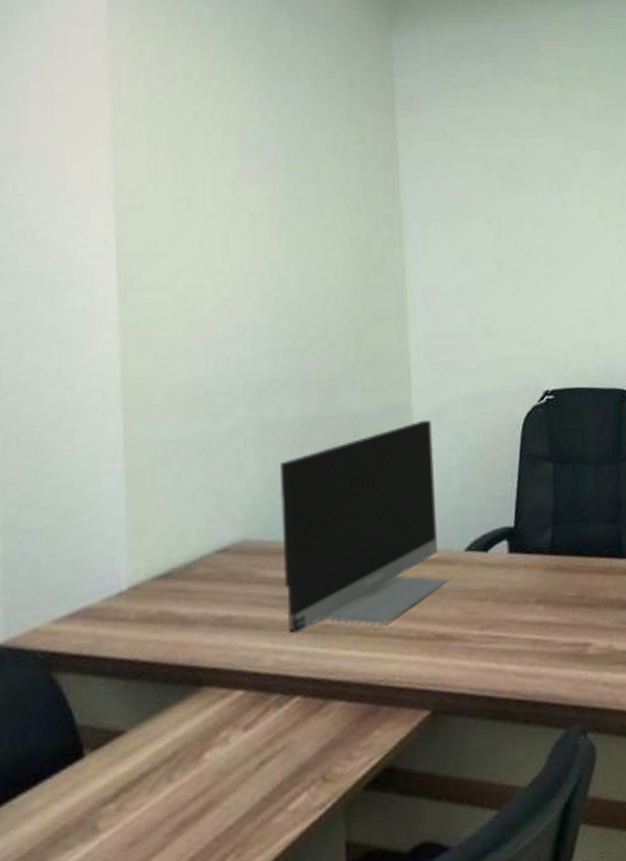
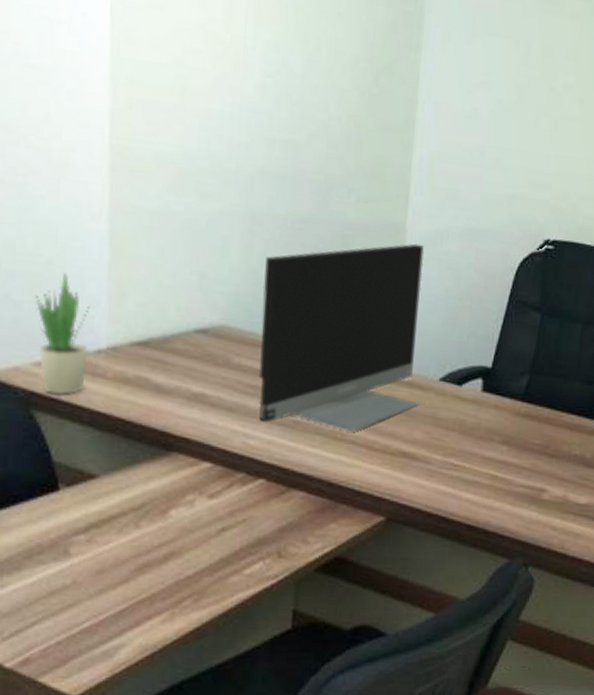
potted plant: none [53,520,109,651] -> present [35,273,90,396]

